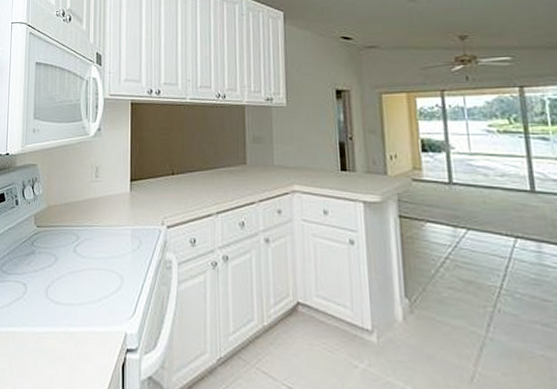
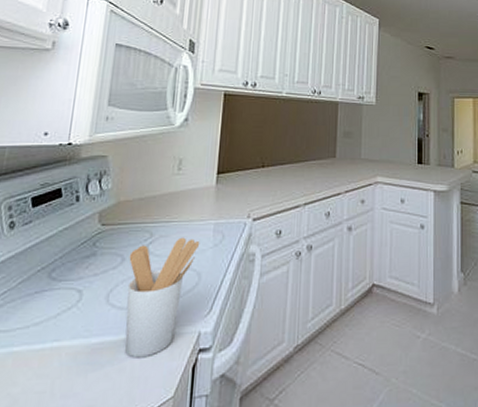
utensil holder: none [61,241,120,351] -> present [124,237,200,358]

